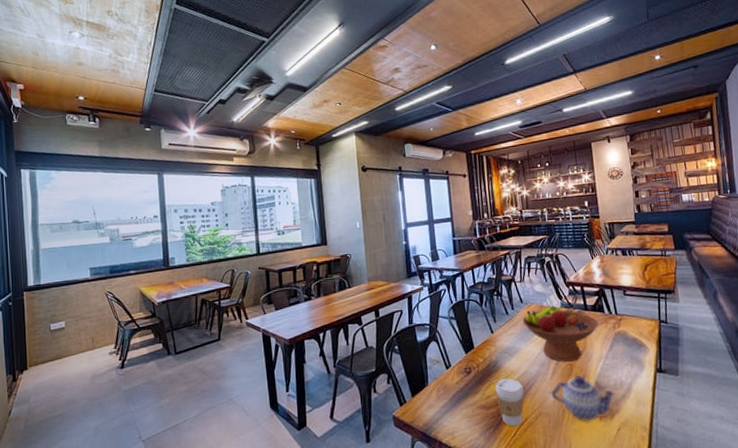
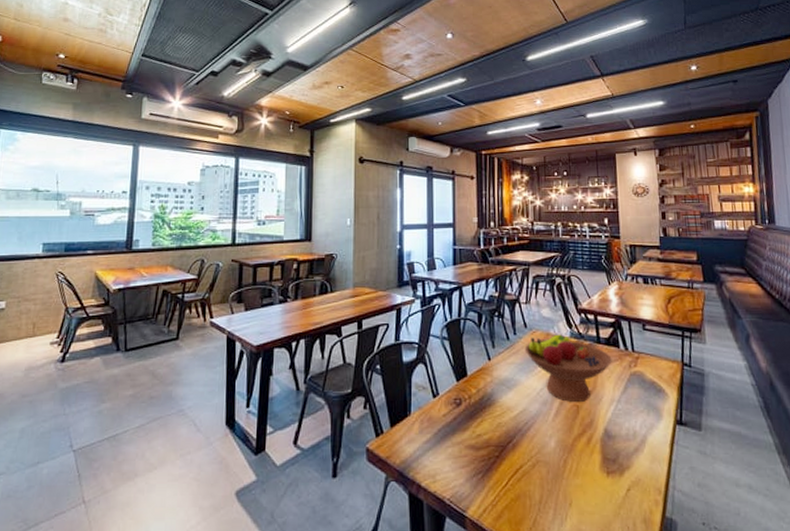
coffee cup: present [495,378,524,427] -> none [488,415,521,474]
teapot: present [551,376,616,422] -> none [552,420,628,476]

